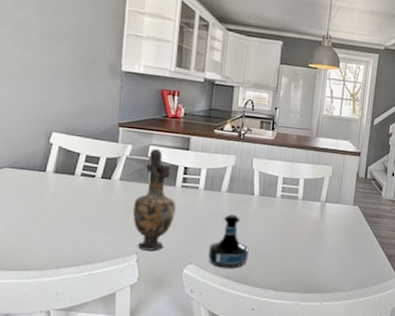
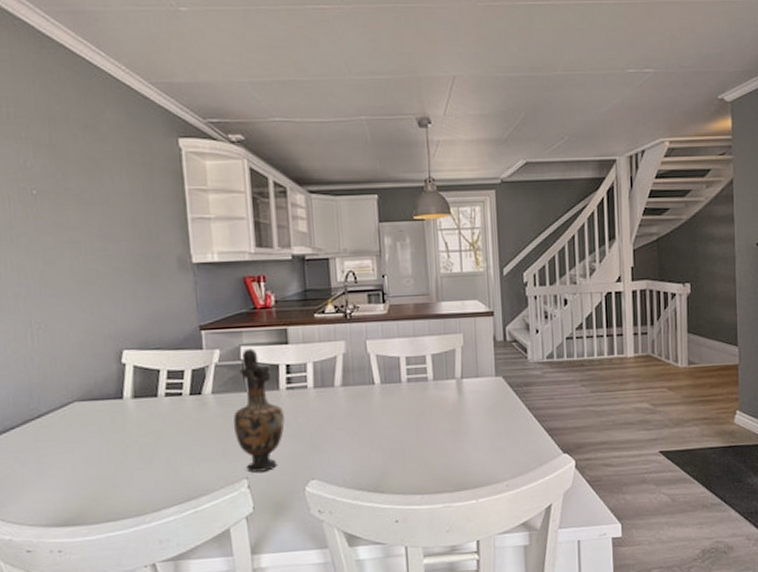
tequila bottle: present [208,214,249,268] -> none [332,412,380,478]

